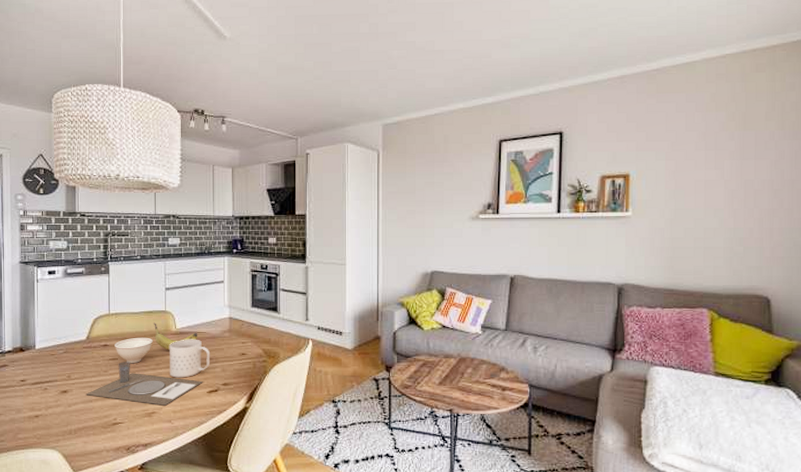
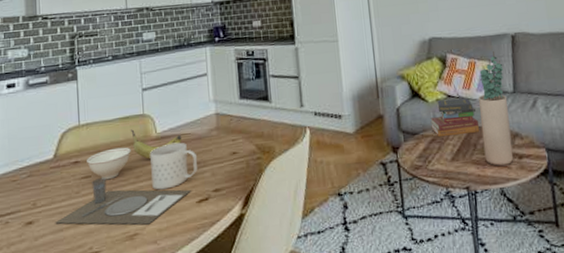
books: none [424,329,468,363] -> present [430,98,479,138]
vase: none [470,290,499,395] -> present [478,51,514,166]

